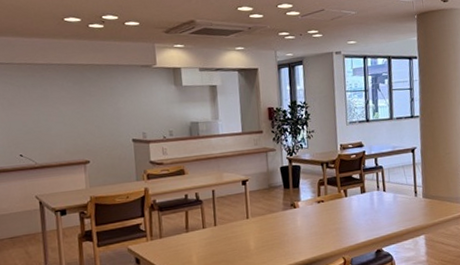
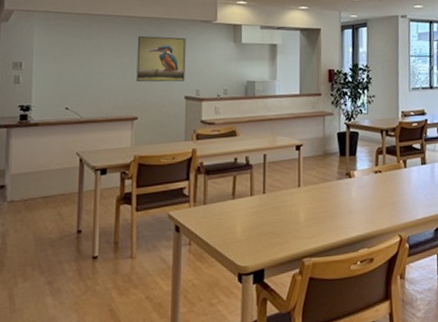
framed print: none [81,82,131,128] -> present [136,35,186,83]

